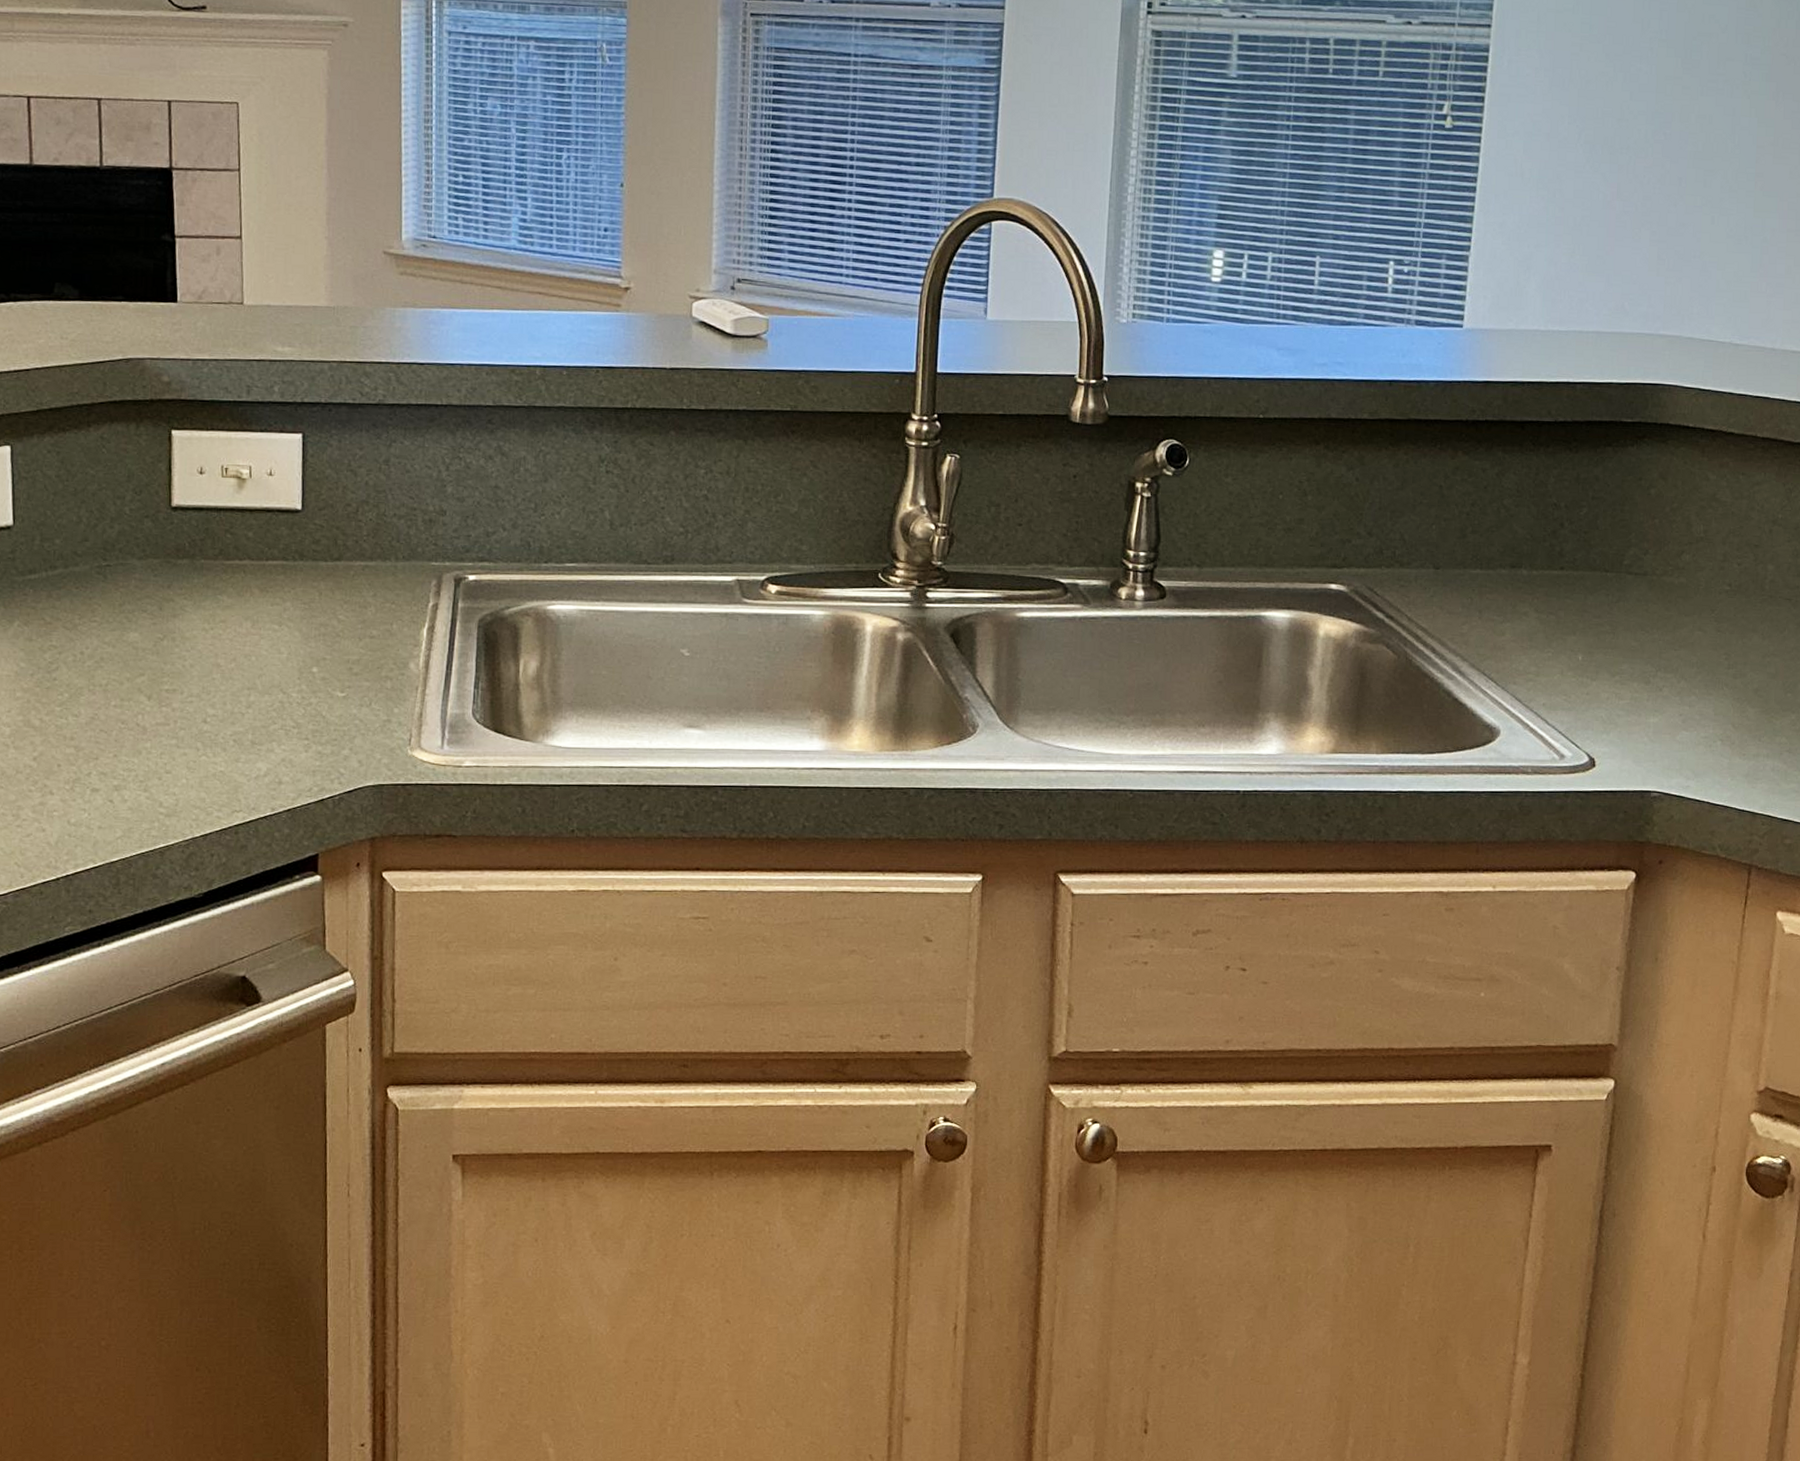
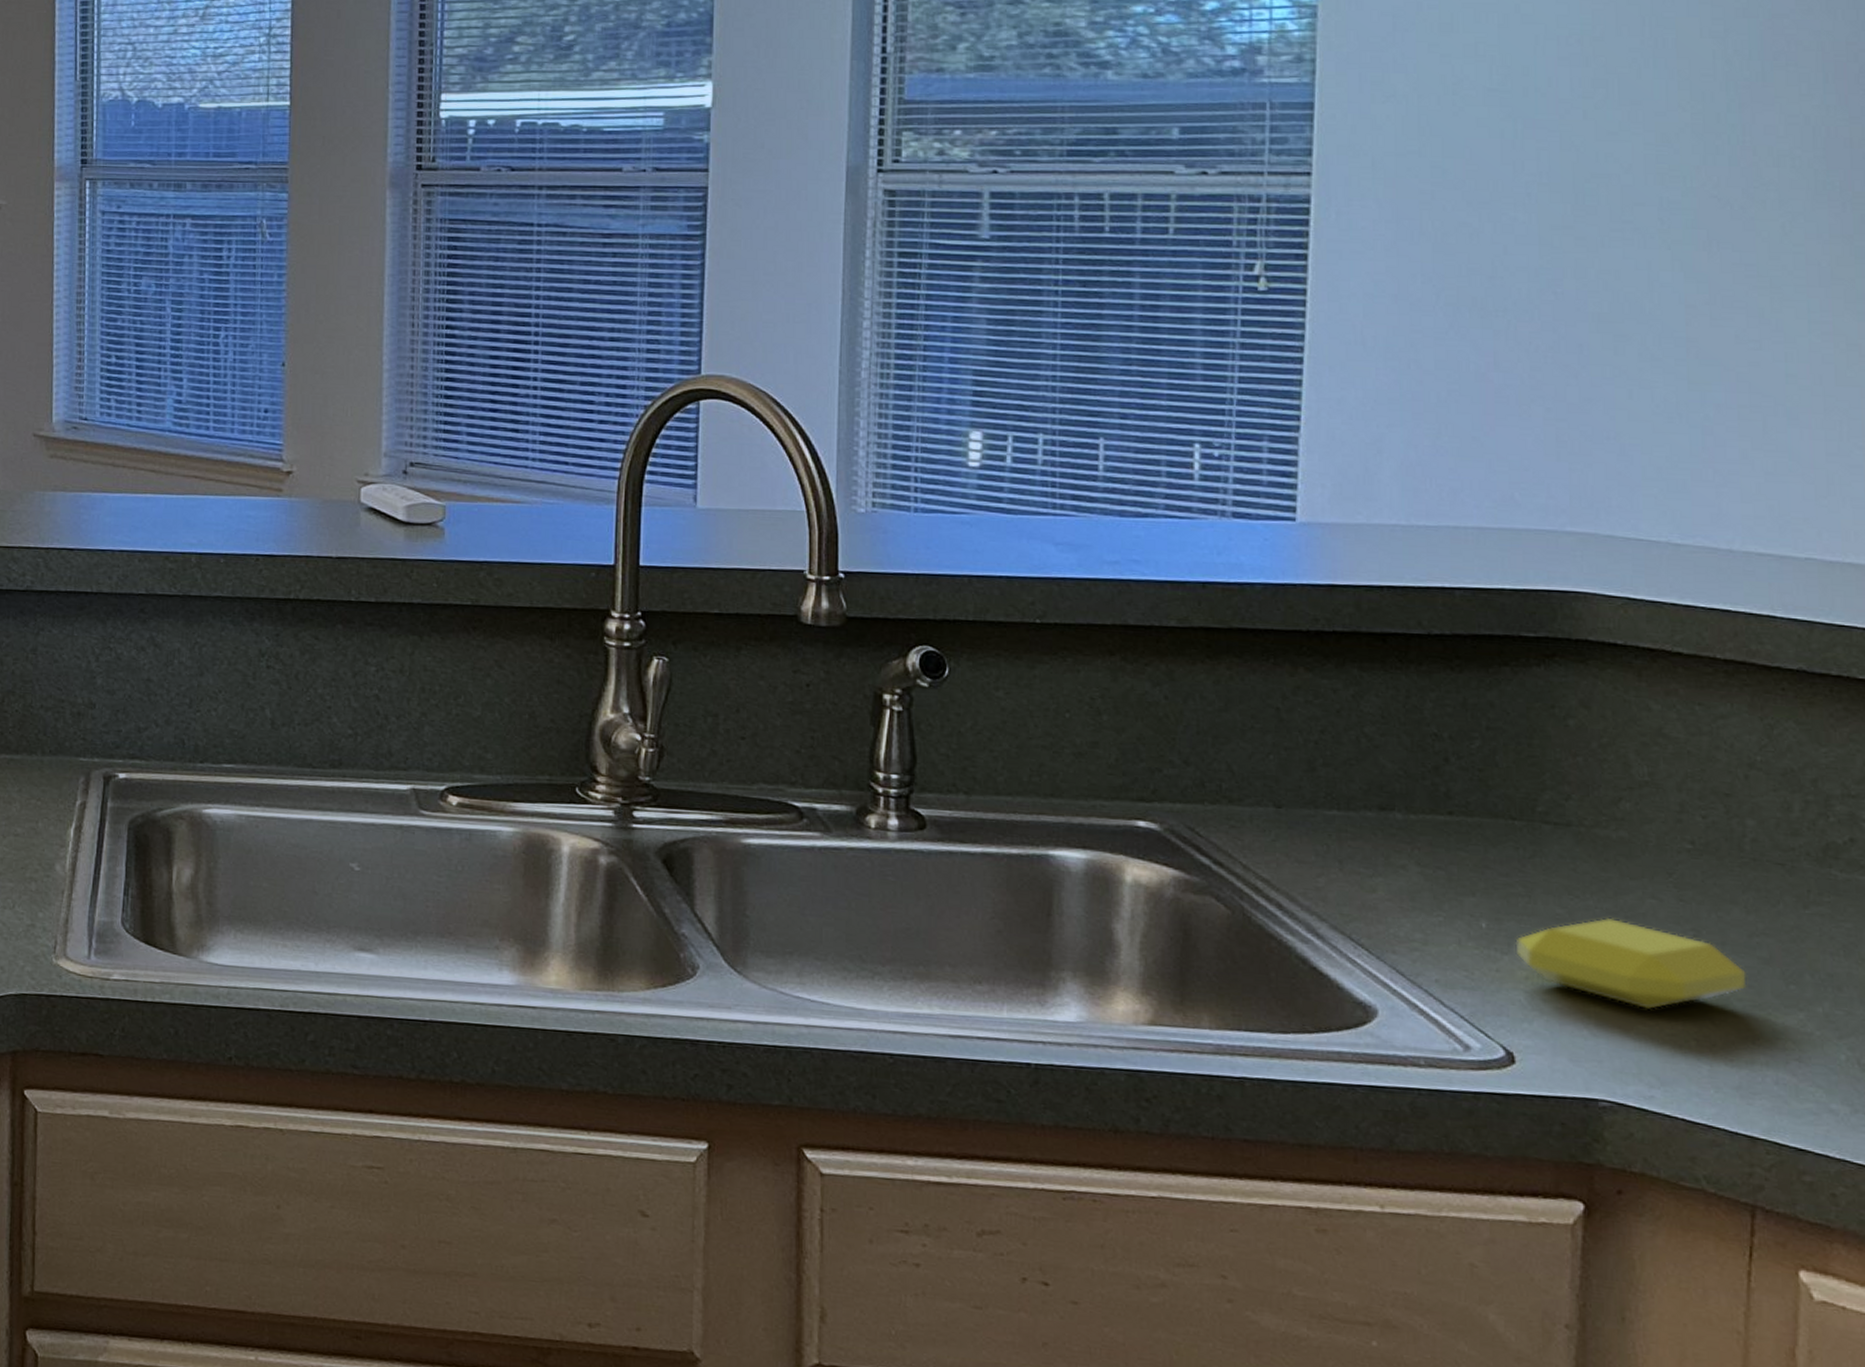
soap bar: none [1601,647,1759,719] -> present [1515,917,1747,1010]

